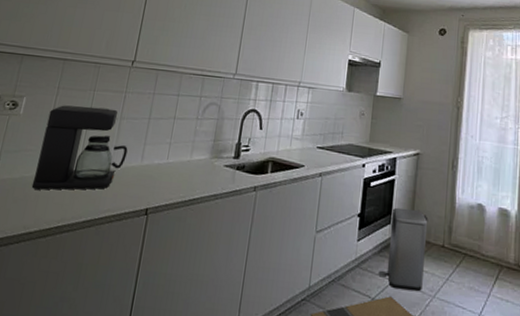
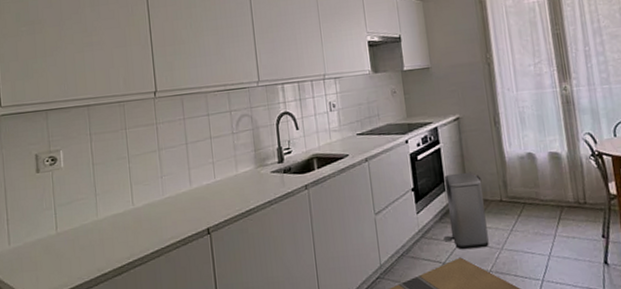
coffee maker: present [31,105,128,190] -> none [89,142,175,234]

